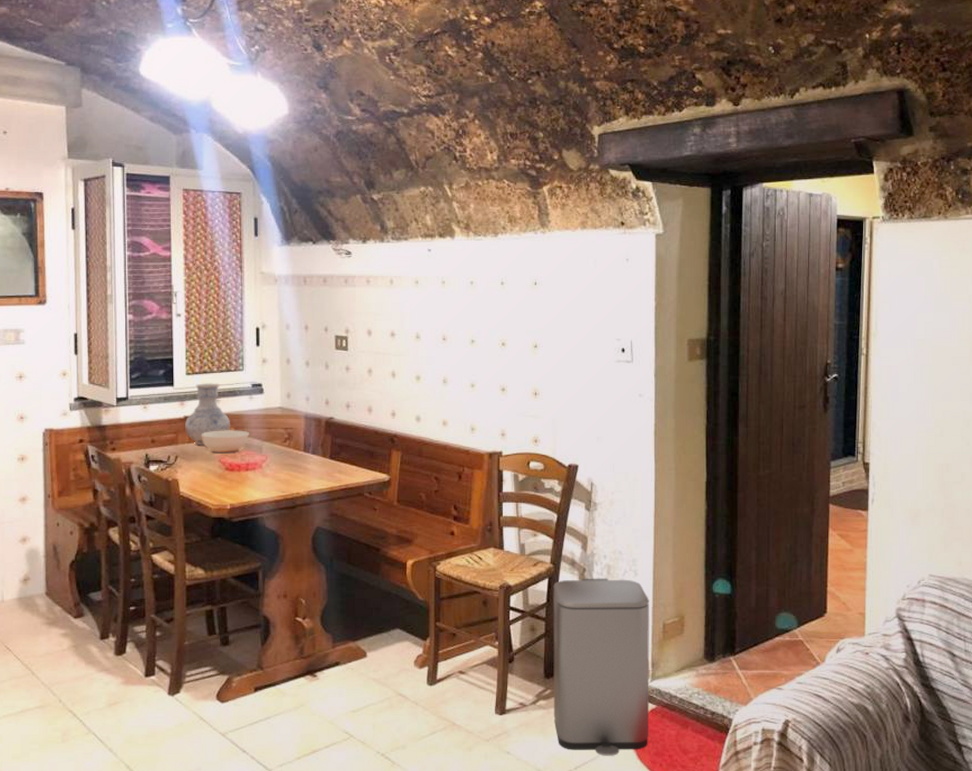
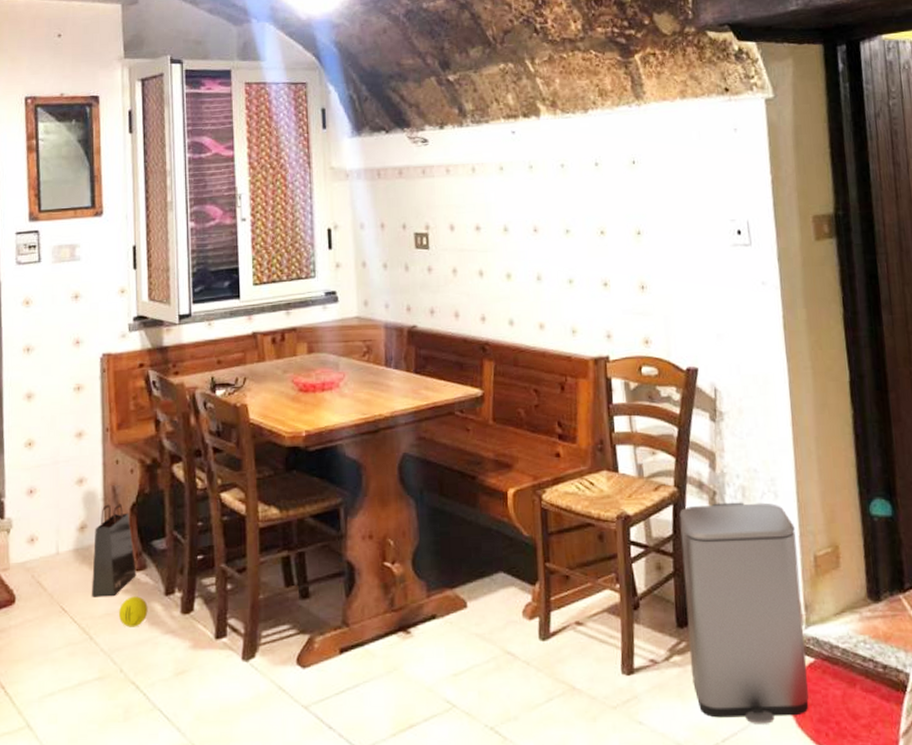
shopping bag: none [33,560,75,639] -> present [91,503,137,598]
toy ball: none [58,639,85,665] -> present [118,596,148,628]
vase: present [184,383,231,446] -> none [252,293,304,365]
bowl: present [201,430,250,454] -> none [271,345,325,373]

